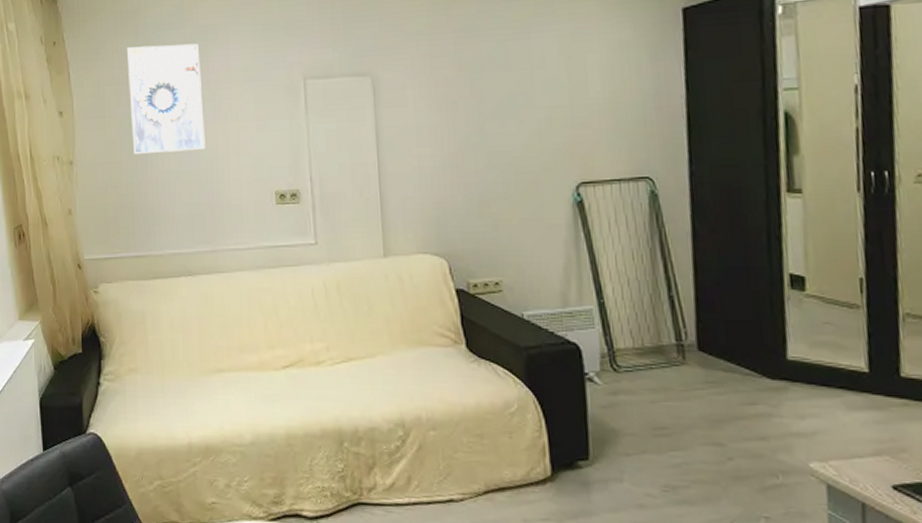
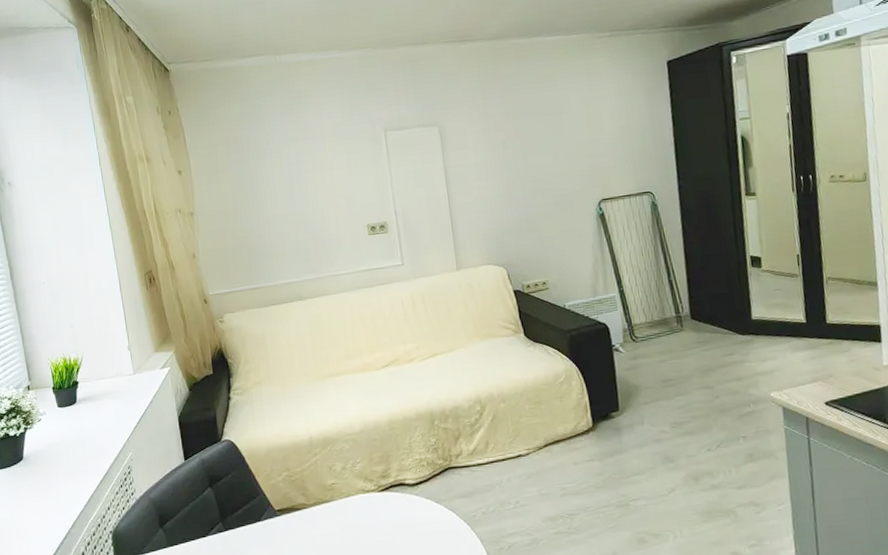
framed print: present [126,43,205,155] -> none [233,106,307,203]

